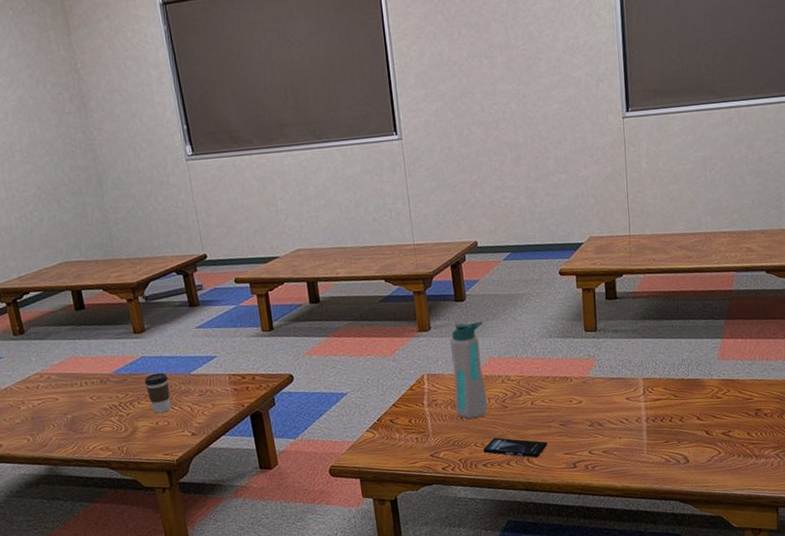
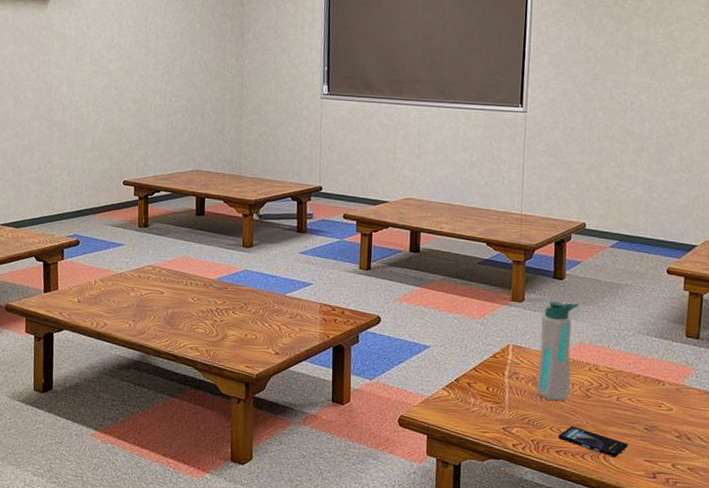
coffee cup: present [144,372,172,414] -> none [242,287,265,327]

